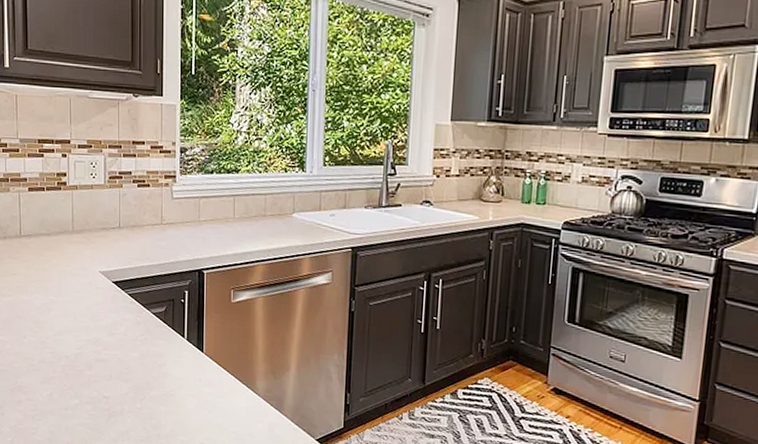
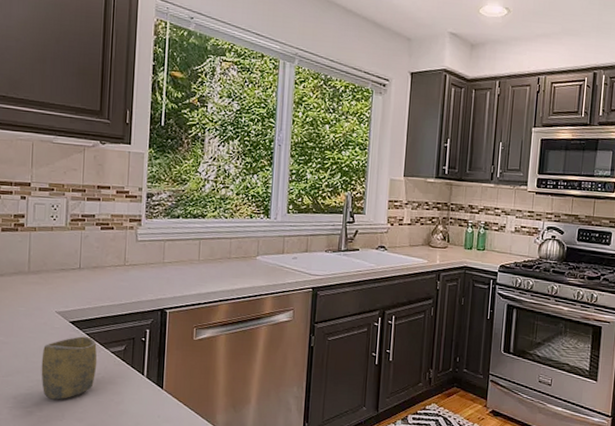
cup: none [89,296,140,360] -> present [41,336,98,400]

